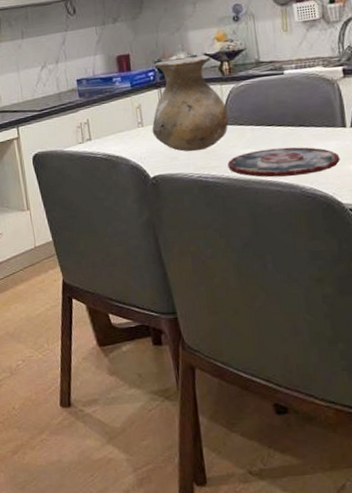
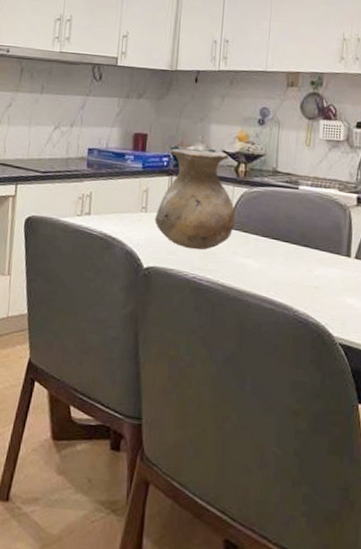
plate: present [227,147,340,178] -> none [225,262,339,299]

